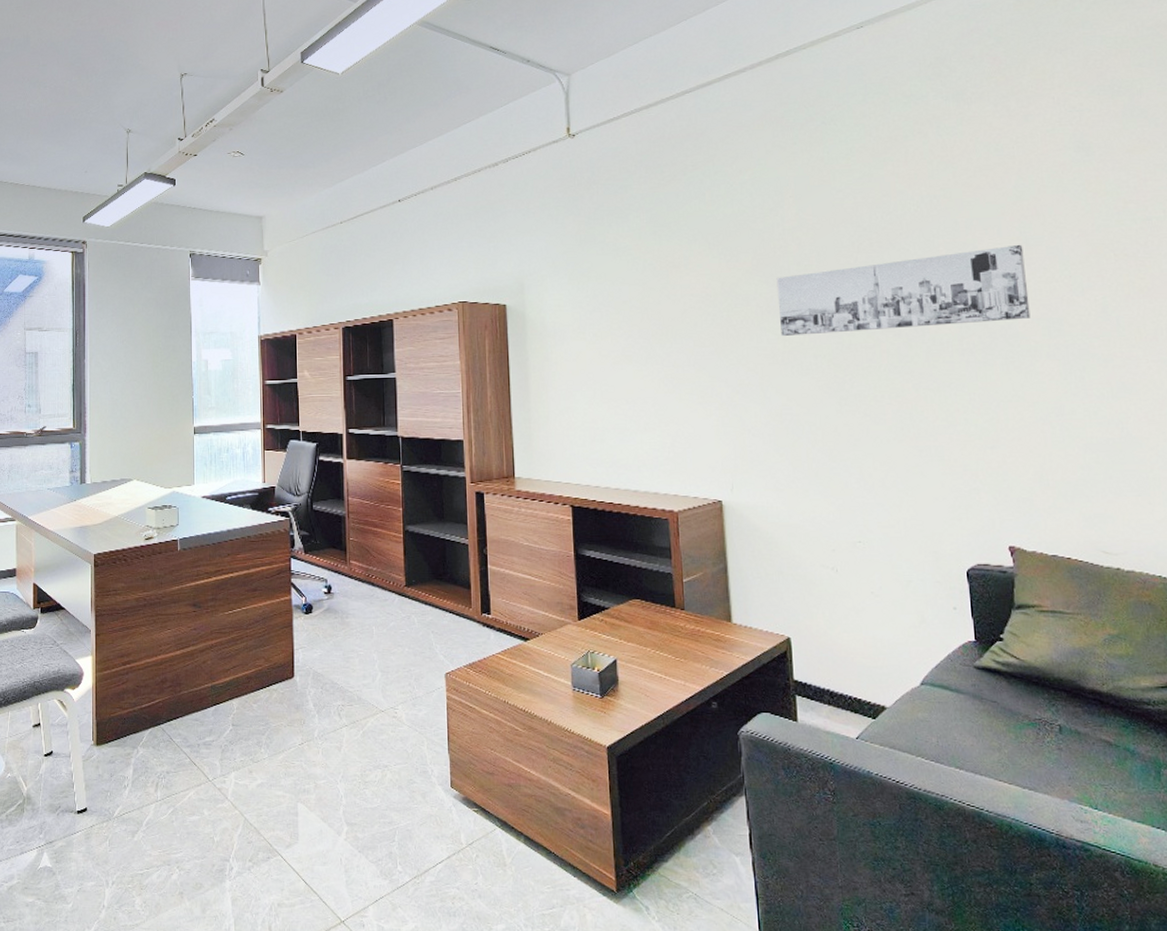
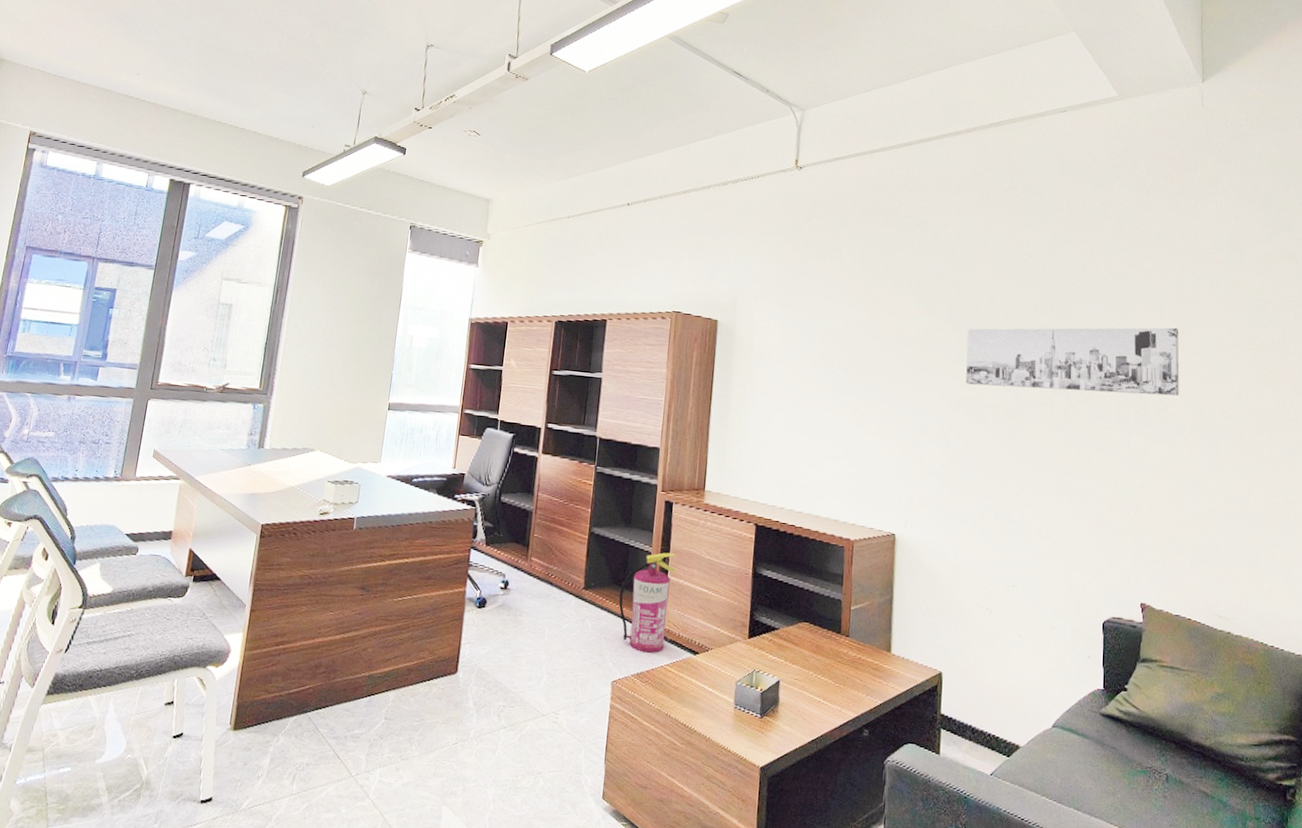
fire extinguisher: none [441,543,495,643] -> present [618,552,676,653]

